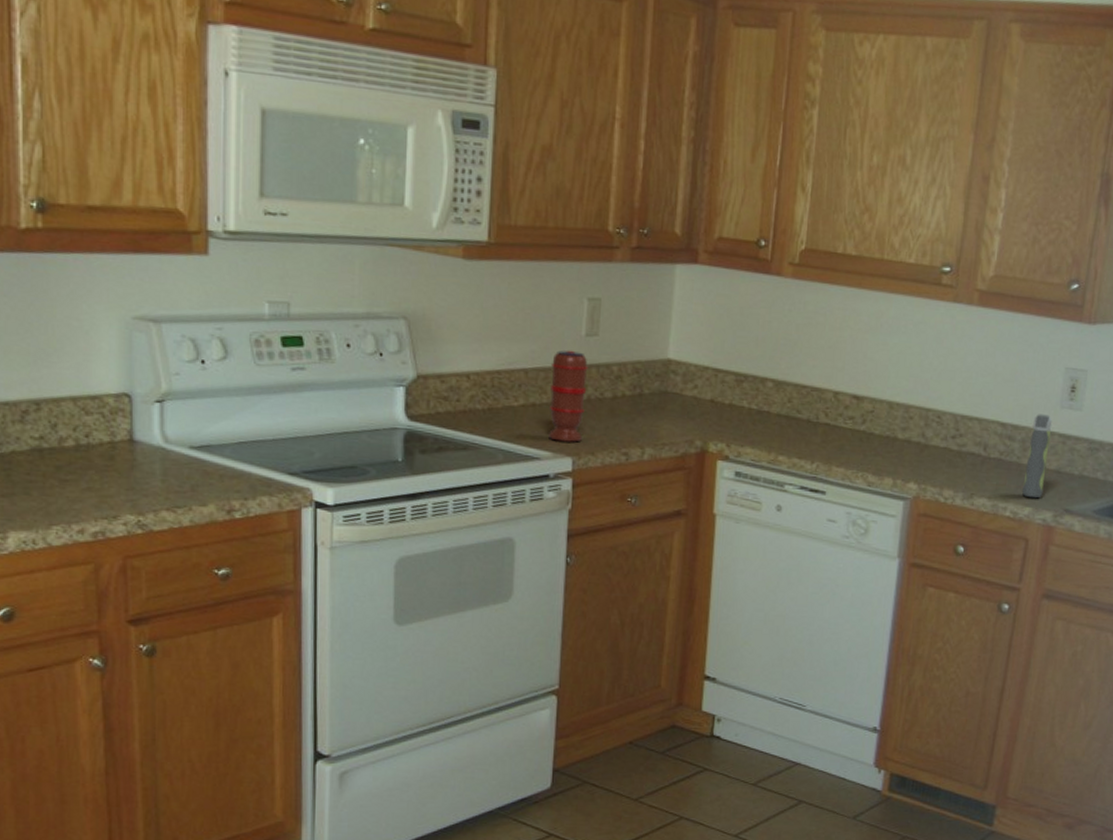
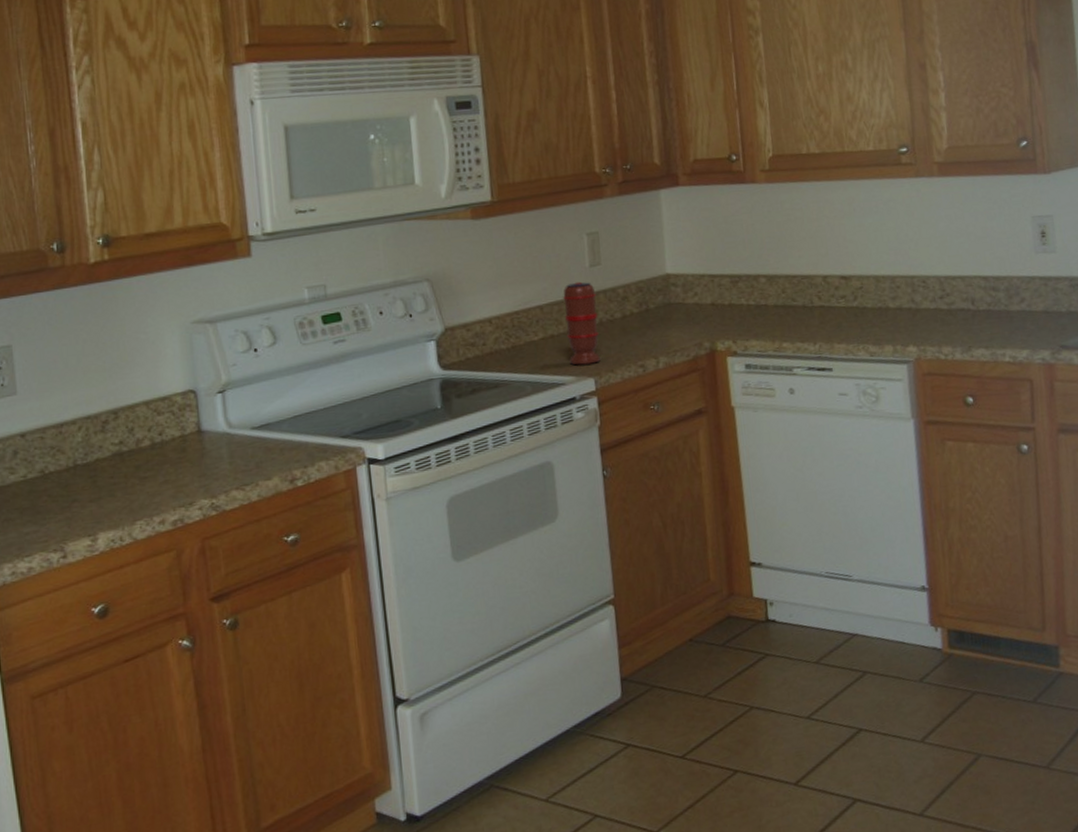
spray bottle: present [1022,414,1053,499] -> none [1012,262,1037,341]

